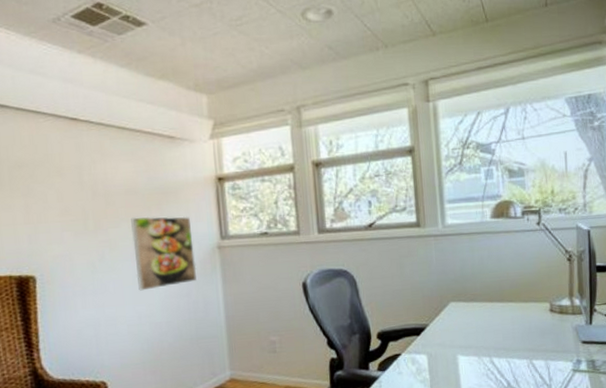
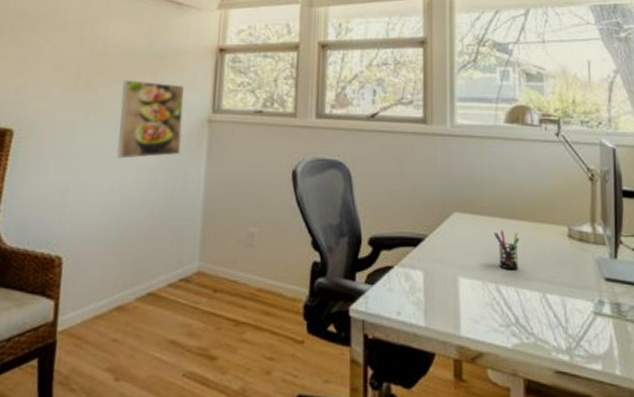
pen holder: none [485,312,509,345] -> present [493,230,520,270]

